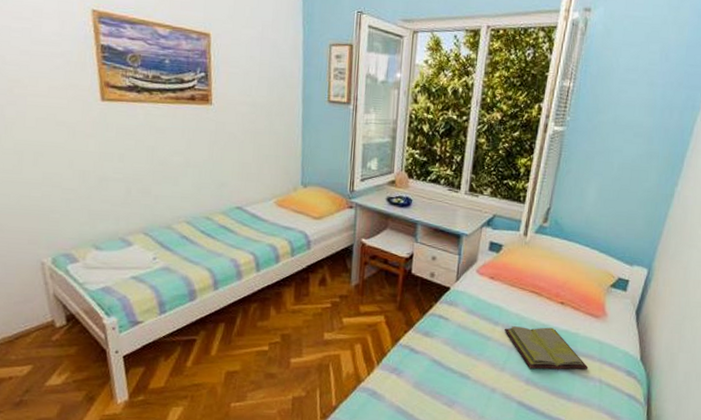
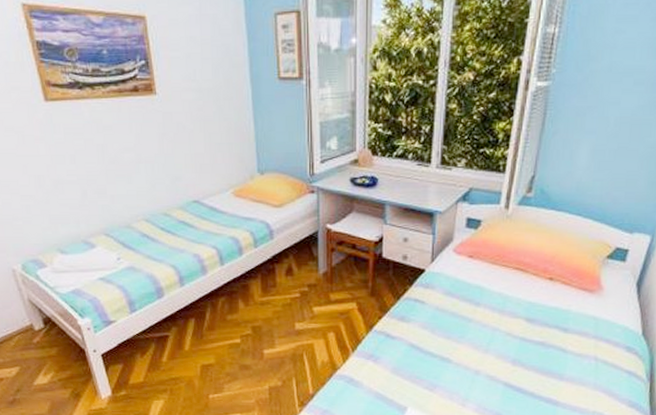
diary: present [505,326,589,370] -> none [487,305,582,350]

